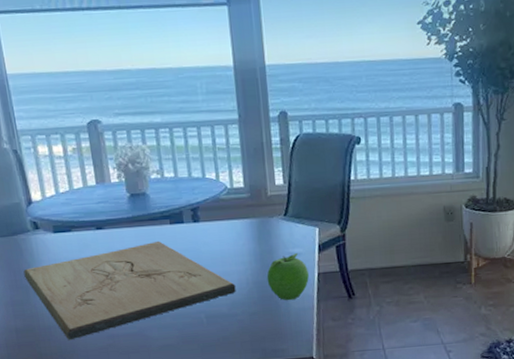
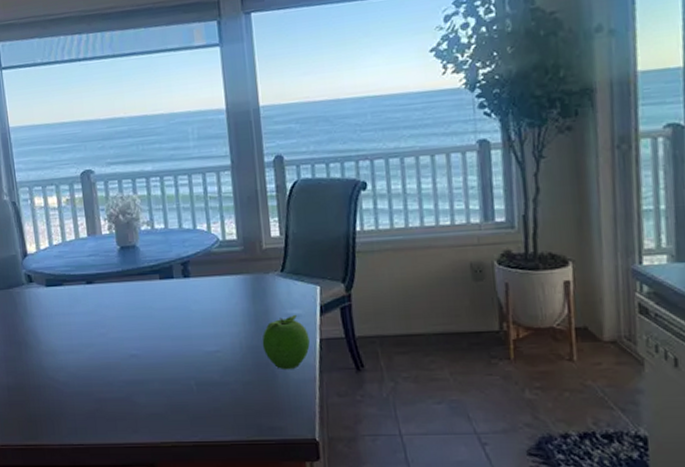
cutting board: present [23,240,236,341] -> none [17,297,228,402]

